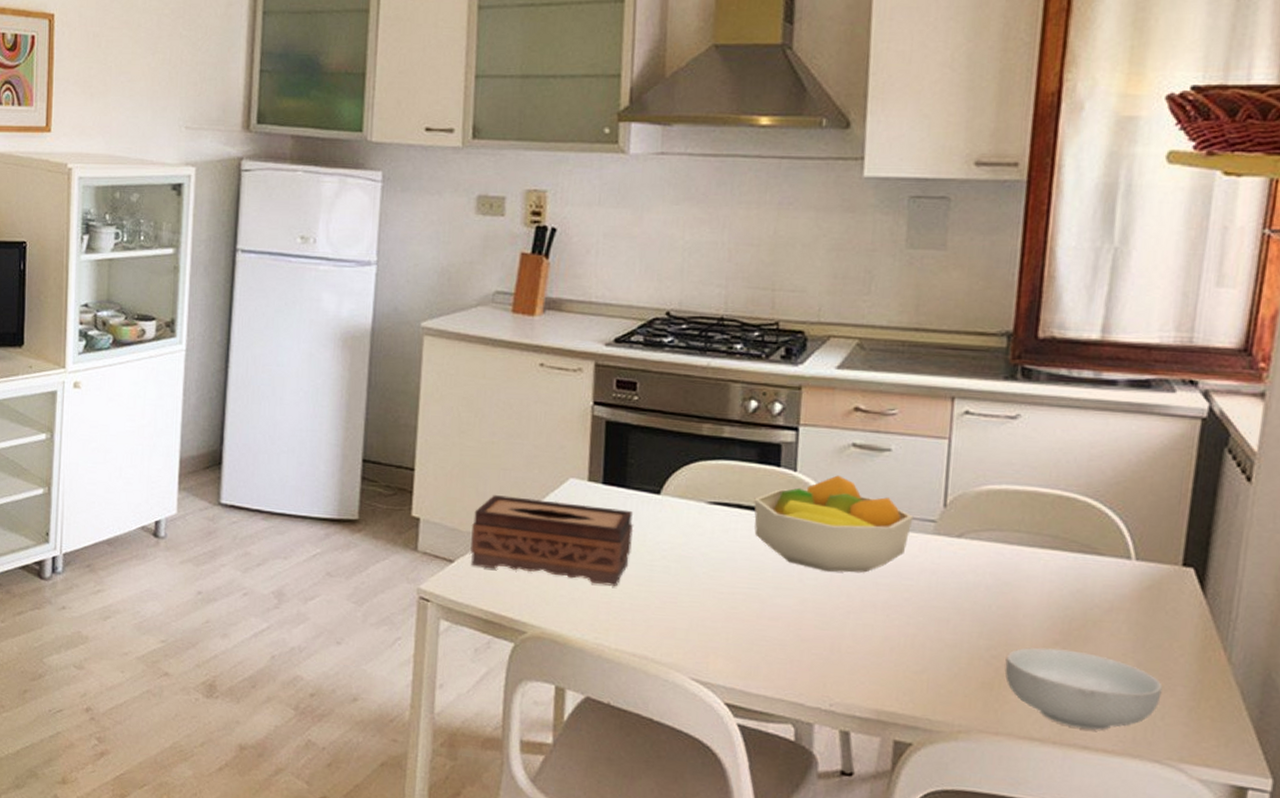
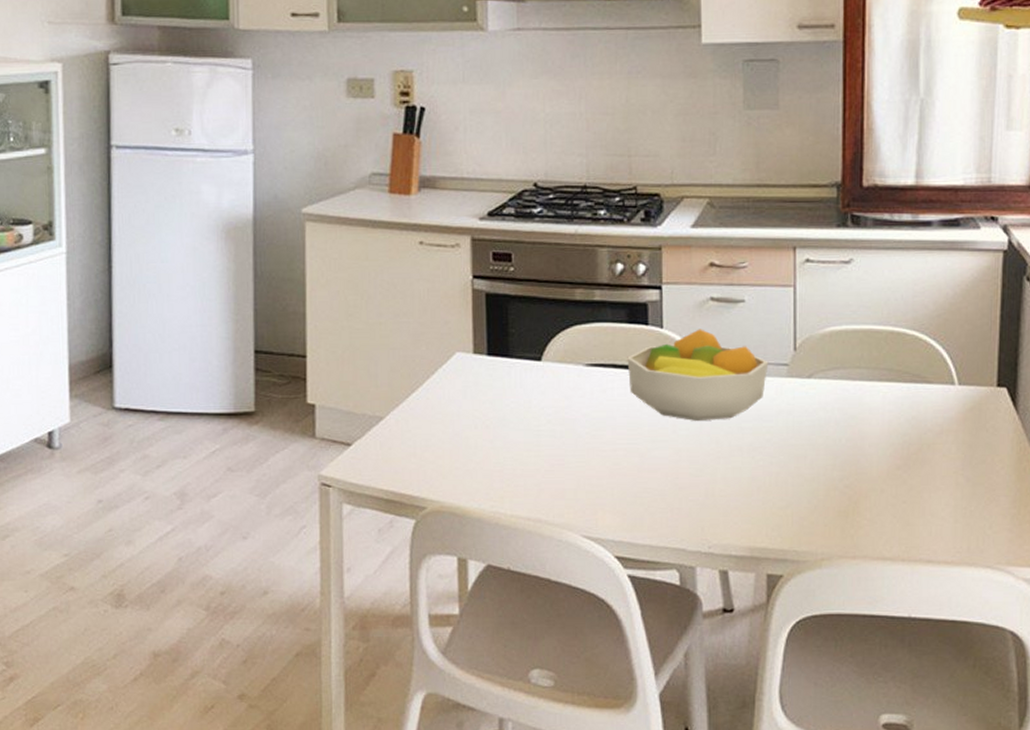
tissue box: present [470,495,634,586] -> none [365,375,520,454]
cereal bowl: present [1004,647,1163,730] -> none [857,473,989,544]

